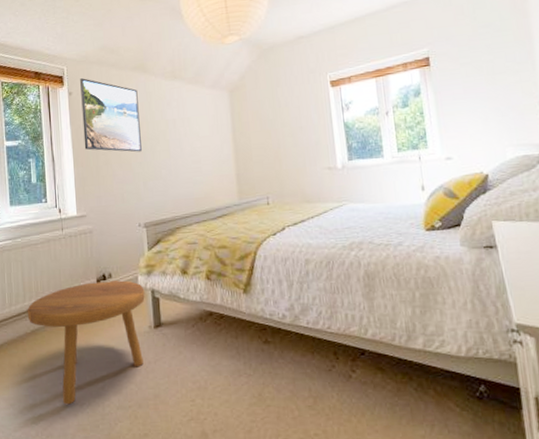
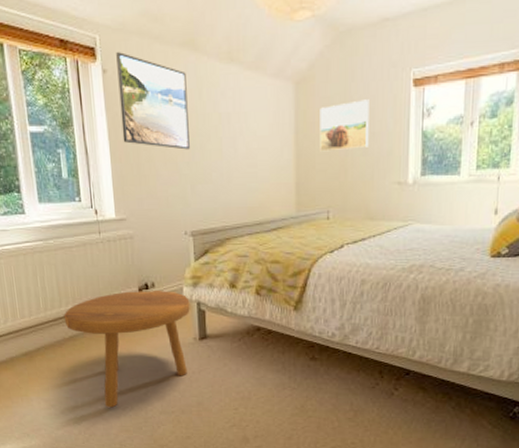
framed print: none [252,100,298,146] -> present [320,99,369,152]

